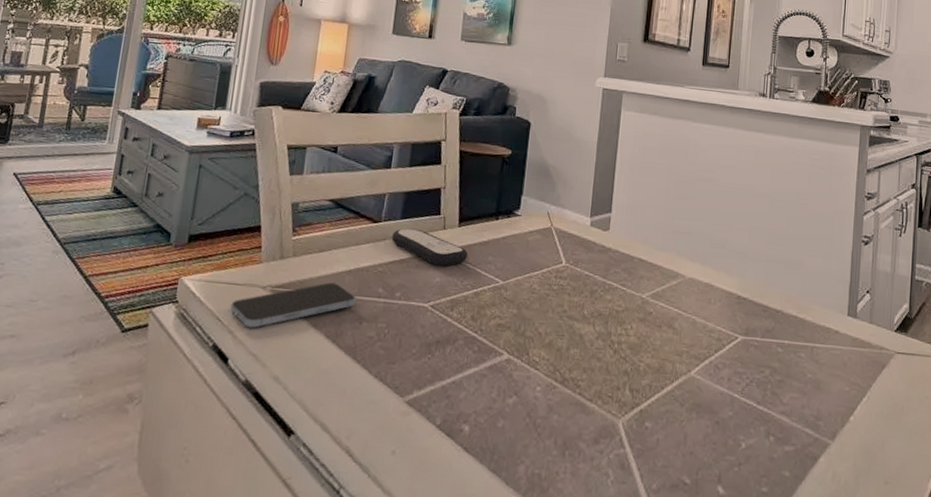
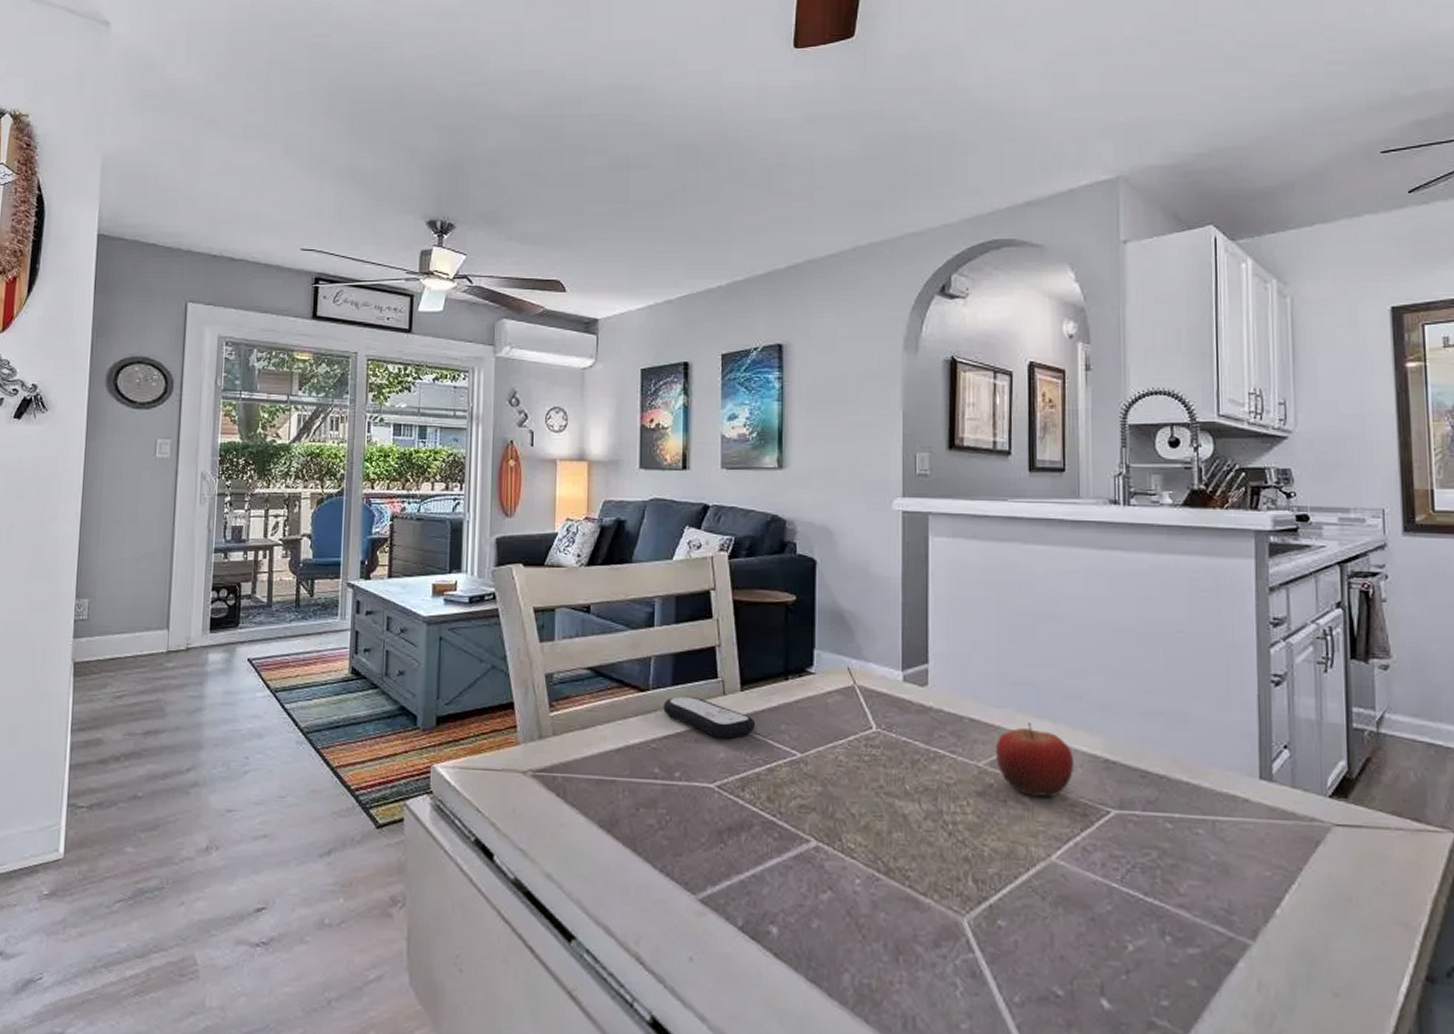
smartphone: present [230,282,357,328] -> none [490,763,630,819]
fruit: none [656,264,715,324] -> present [996,722,1073,797]

